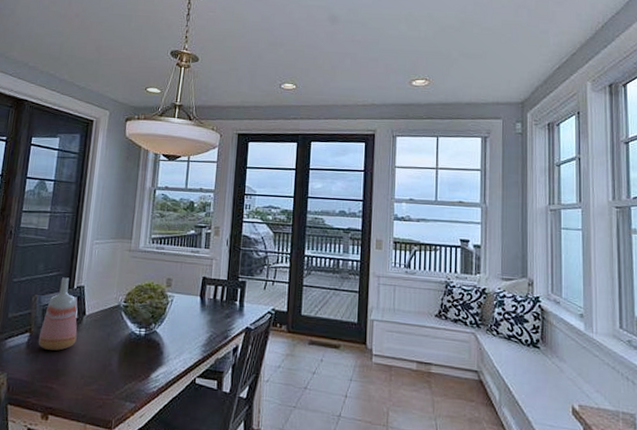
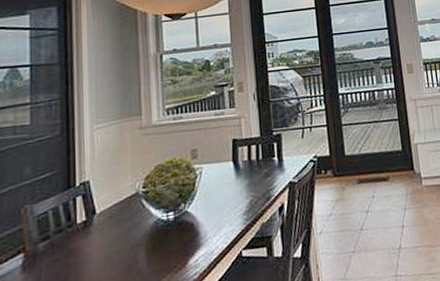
vase: present [38,277,78,351] -> none [37,175,89,268]

